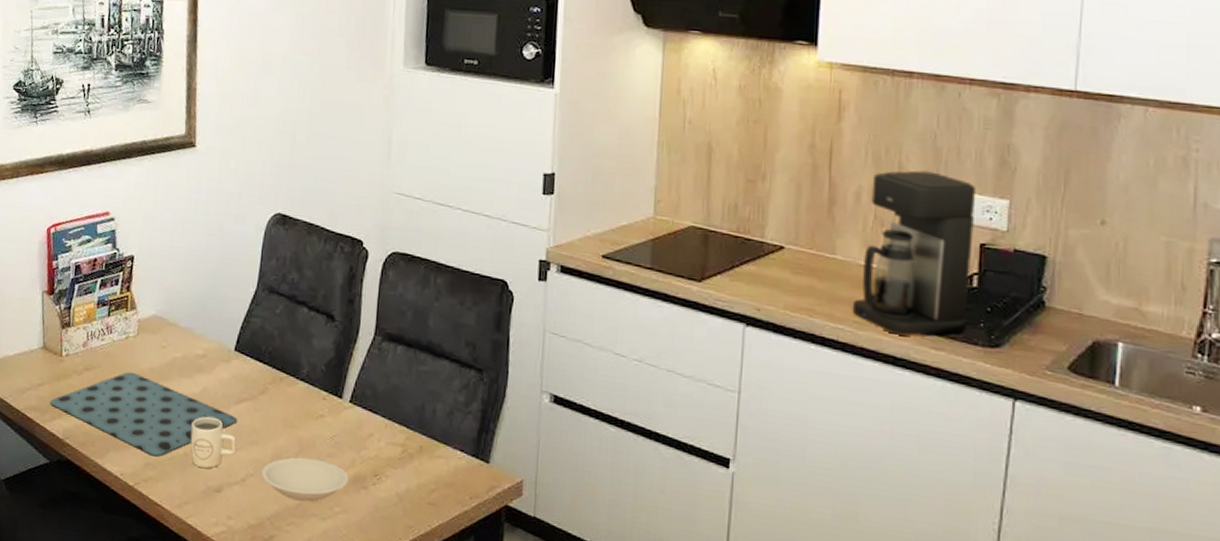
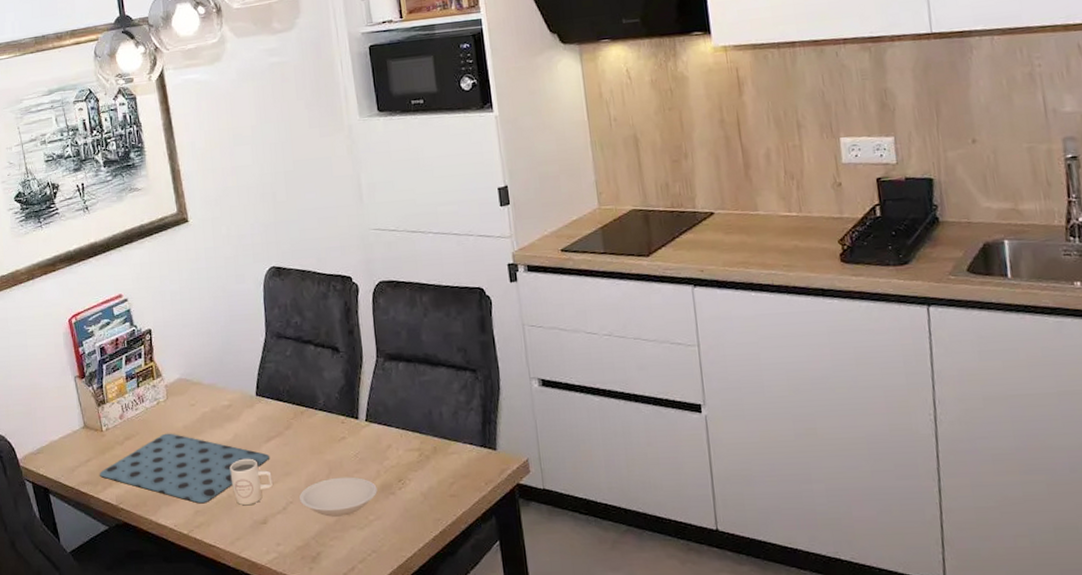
coffee maker: present [852,170,977,336] -> none [777,124,878,270]

